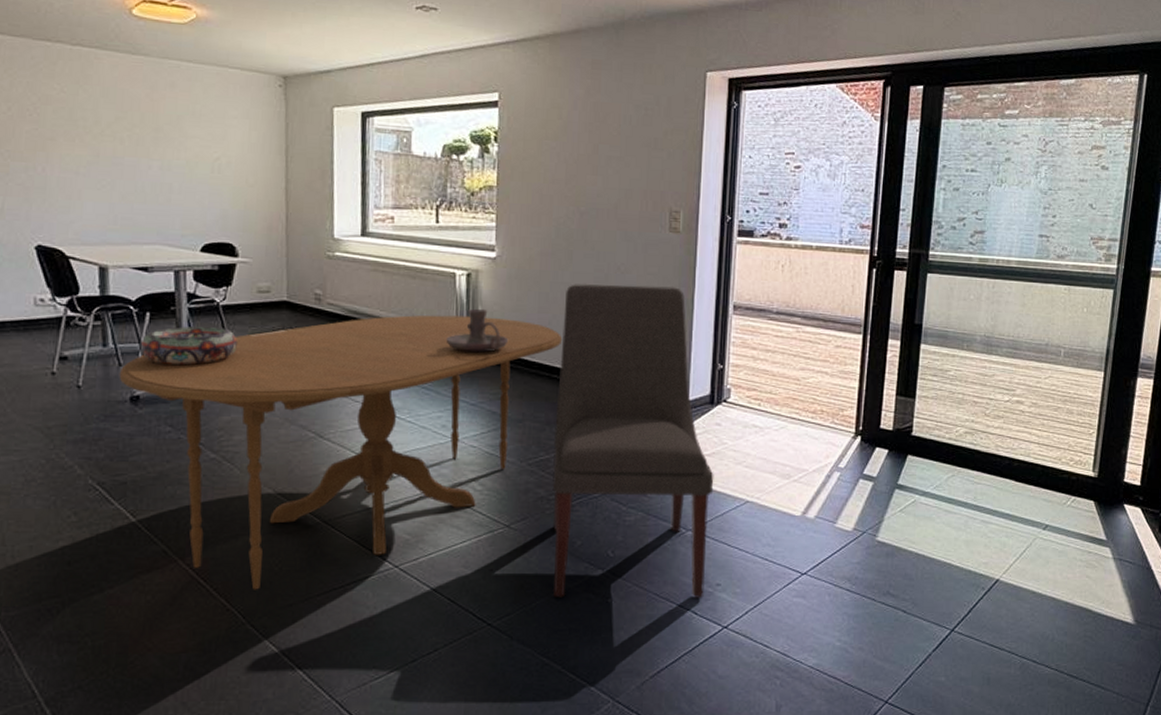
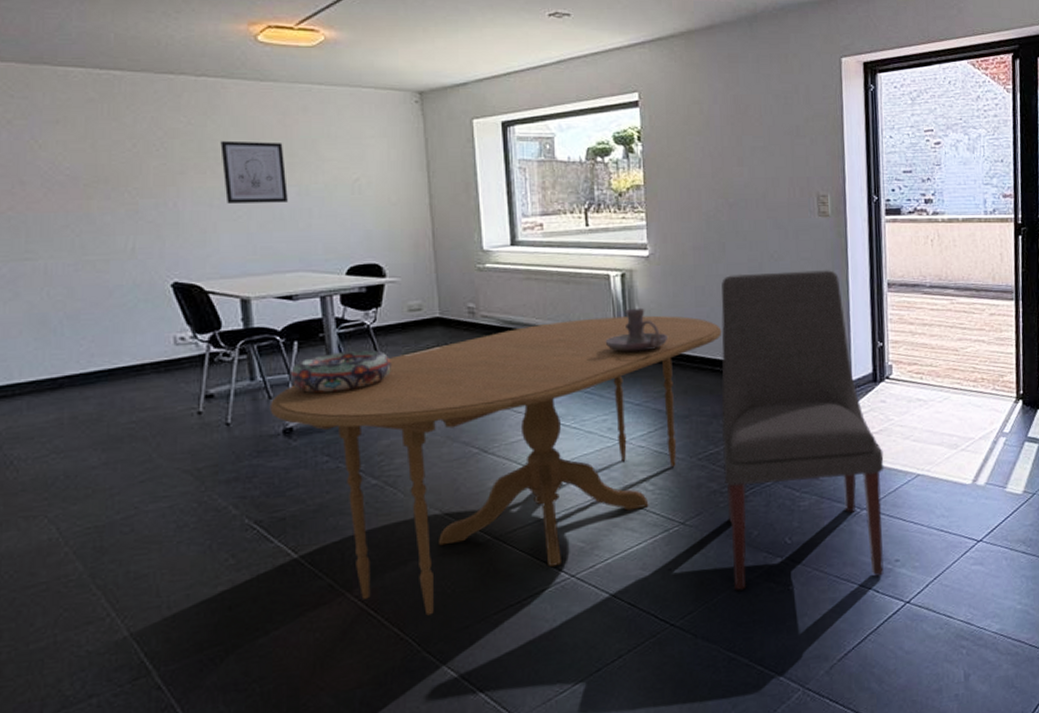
wall art: none [90,110,151,176] -> present [220,140,288,204]

